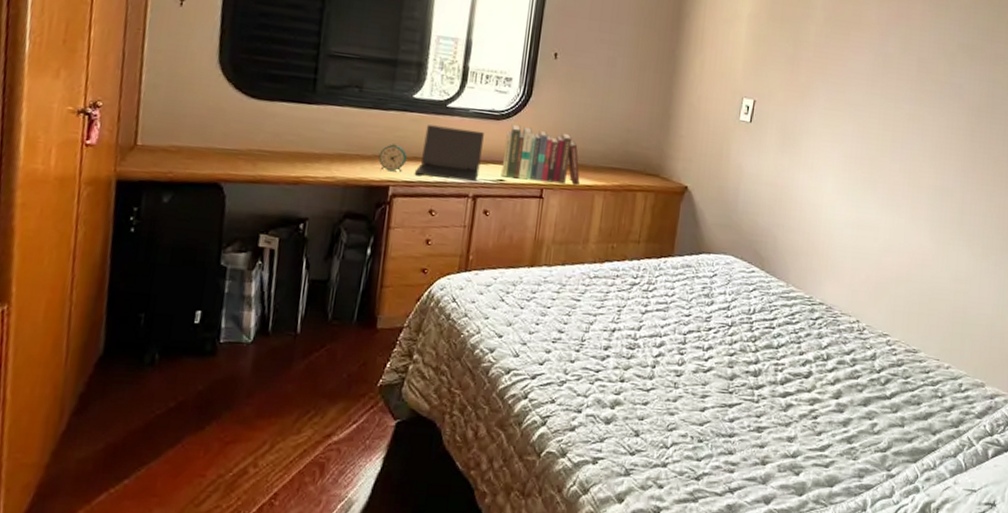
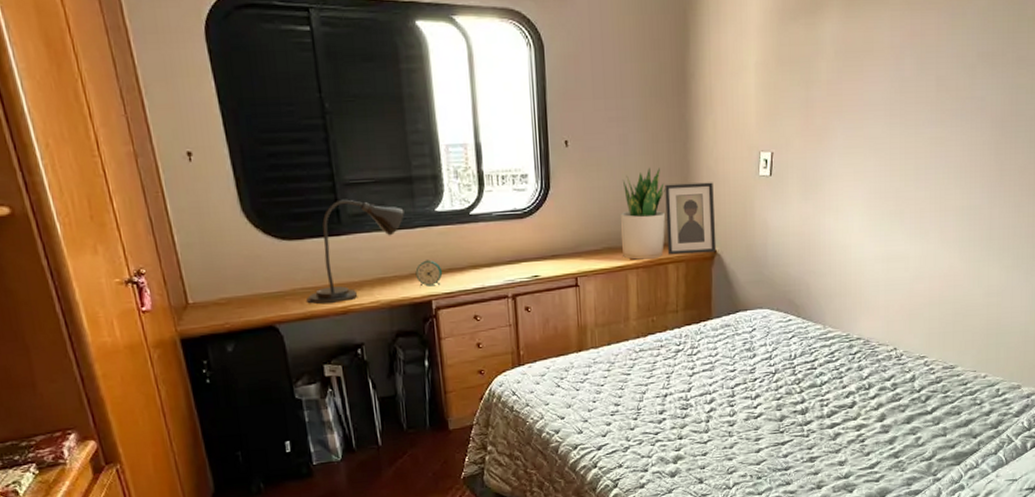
desk lamp: none [260,69,382,172] -> present [307,199,405,305]
laptop: present [415,125,484,183] -> none [453,232,514,285]
books: present [501,125,580,186] -> none [532,219,611,273]
planter: none [593,92,647,185] -> present [620,167,666,261]
picture frame: none [638,112,694,188] -> present [665,182,717,255]

